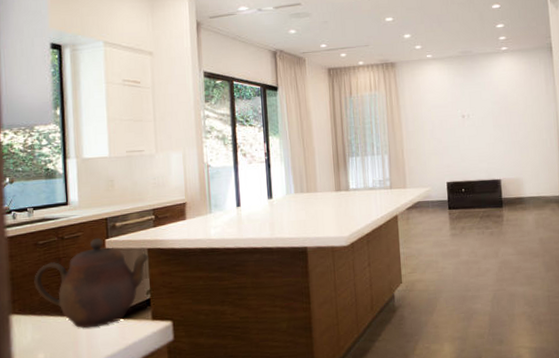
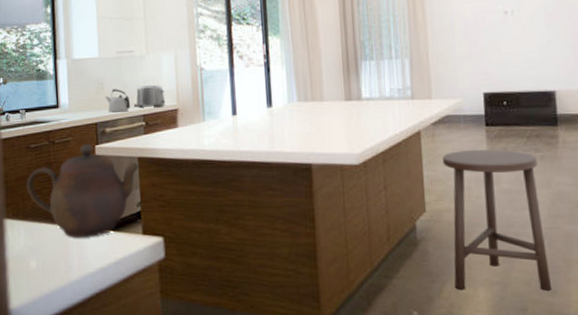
kettle: none [114,186,141,208] -> present [104,89,131,113]
toaster: none [143,181,174,203] -> present [133,85,166,108]
bar stool: none [415,228,500,347] -> present [443,149,553,291]

